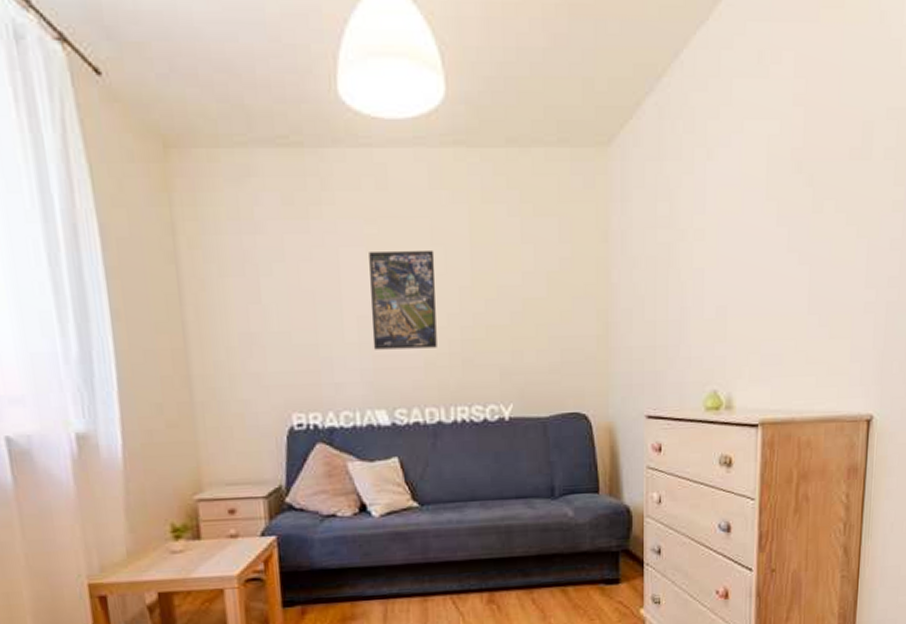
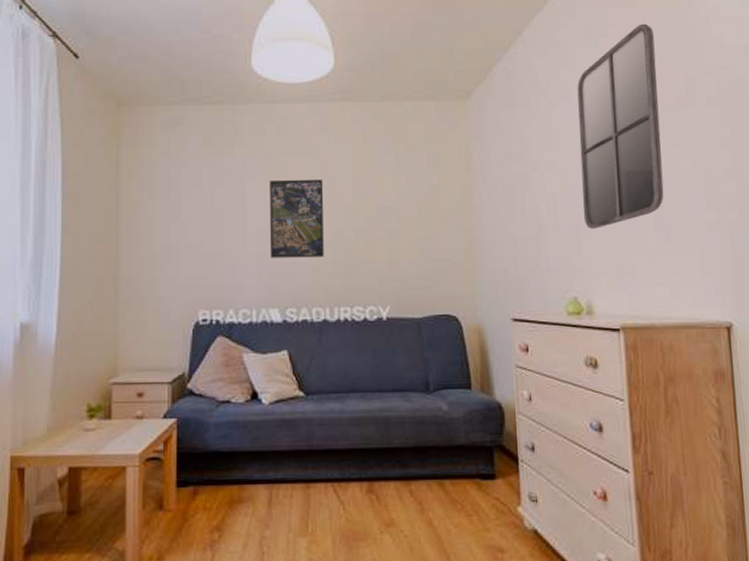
home mirror: none [732,46,835,311] -> present [577,23,664,229]

